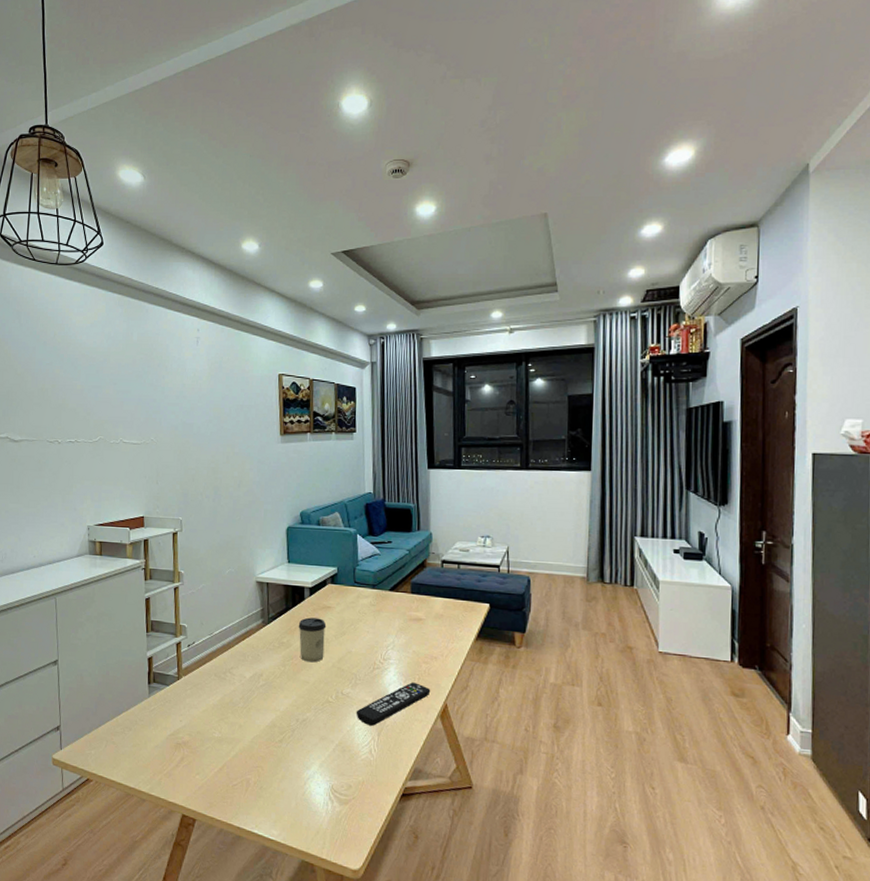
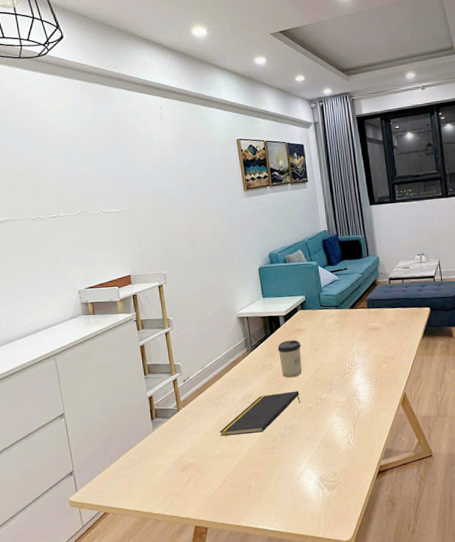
notepad: none [221,677,318,721] -> present [219,391,300,437]
remote control: present [356,682,431,726] -> none [333,380,392,421]

